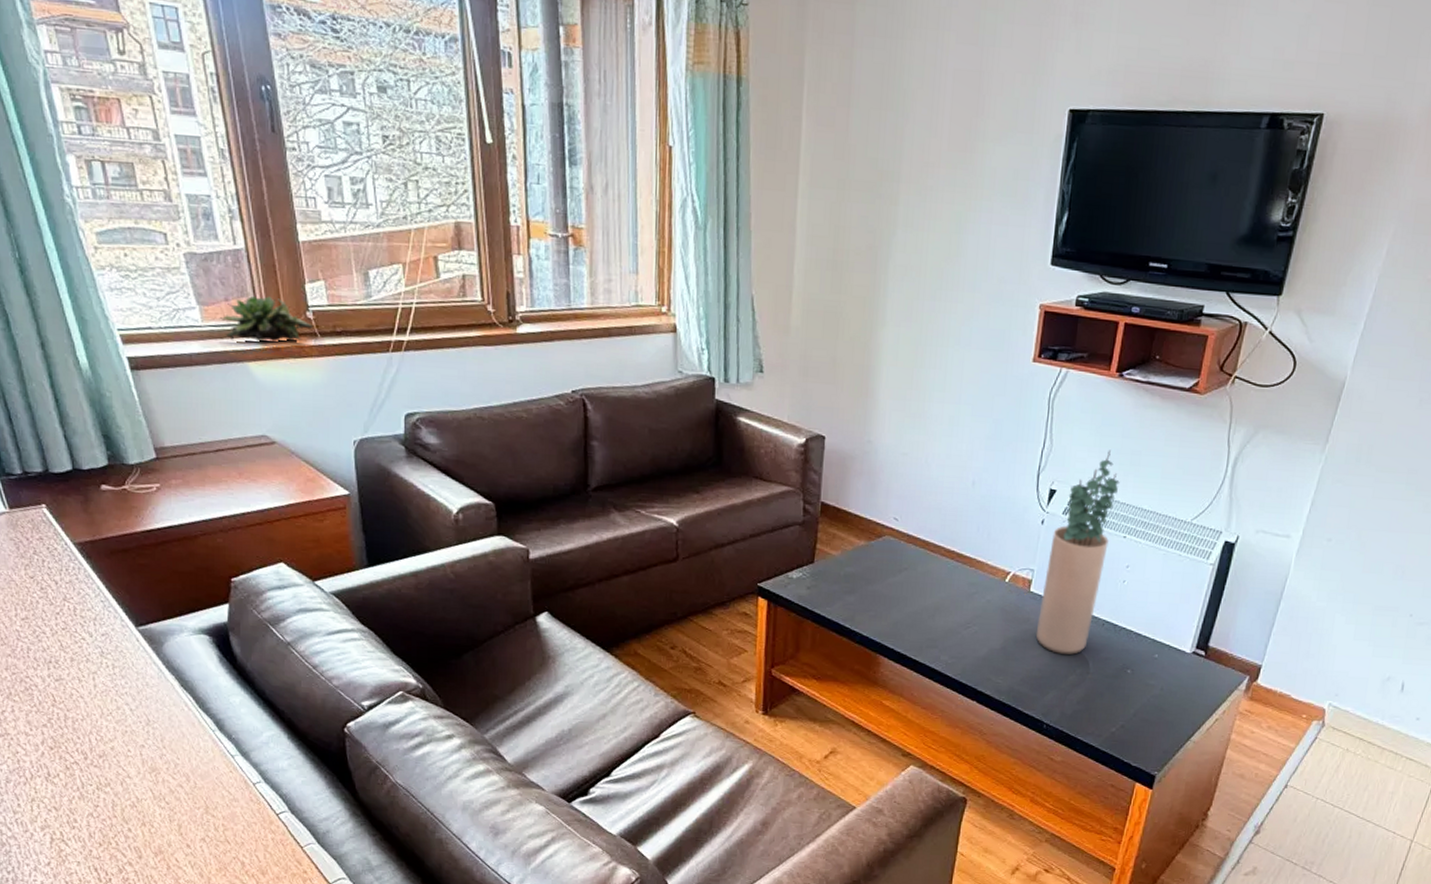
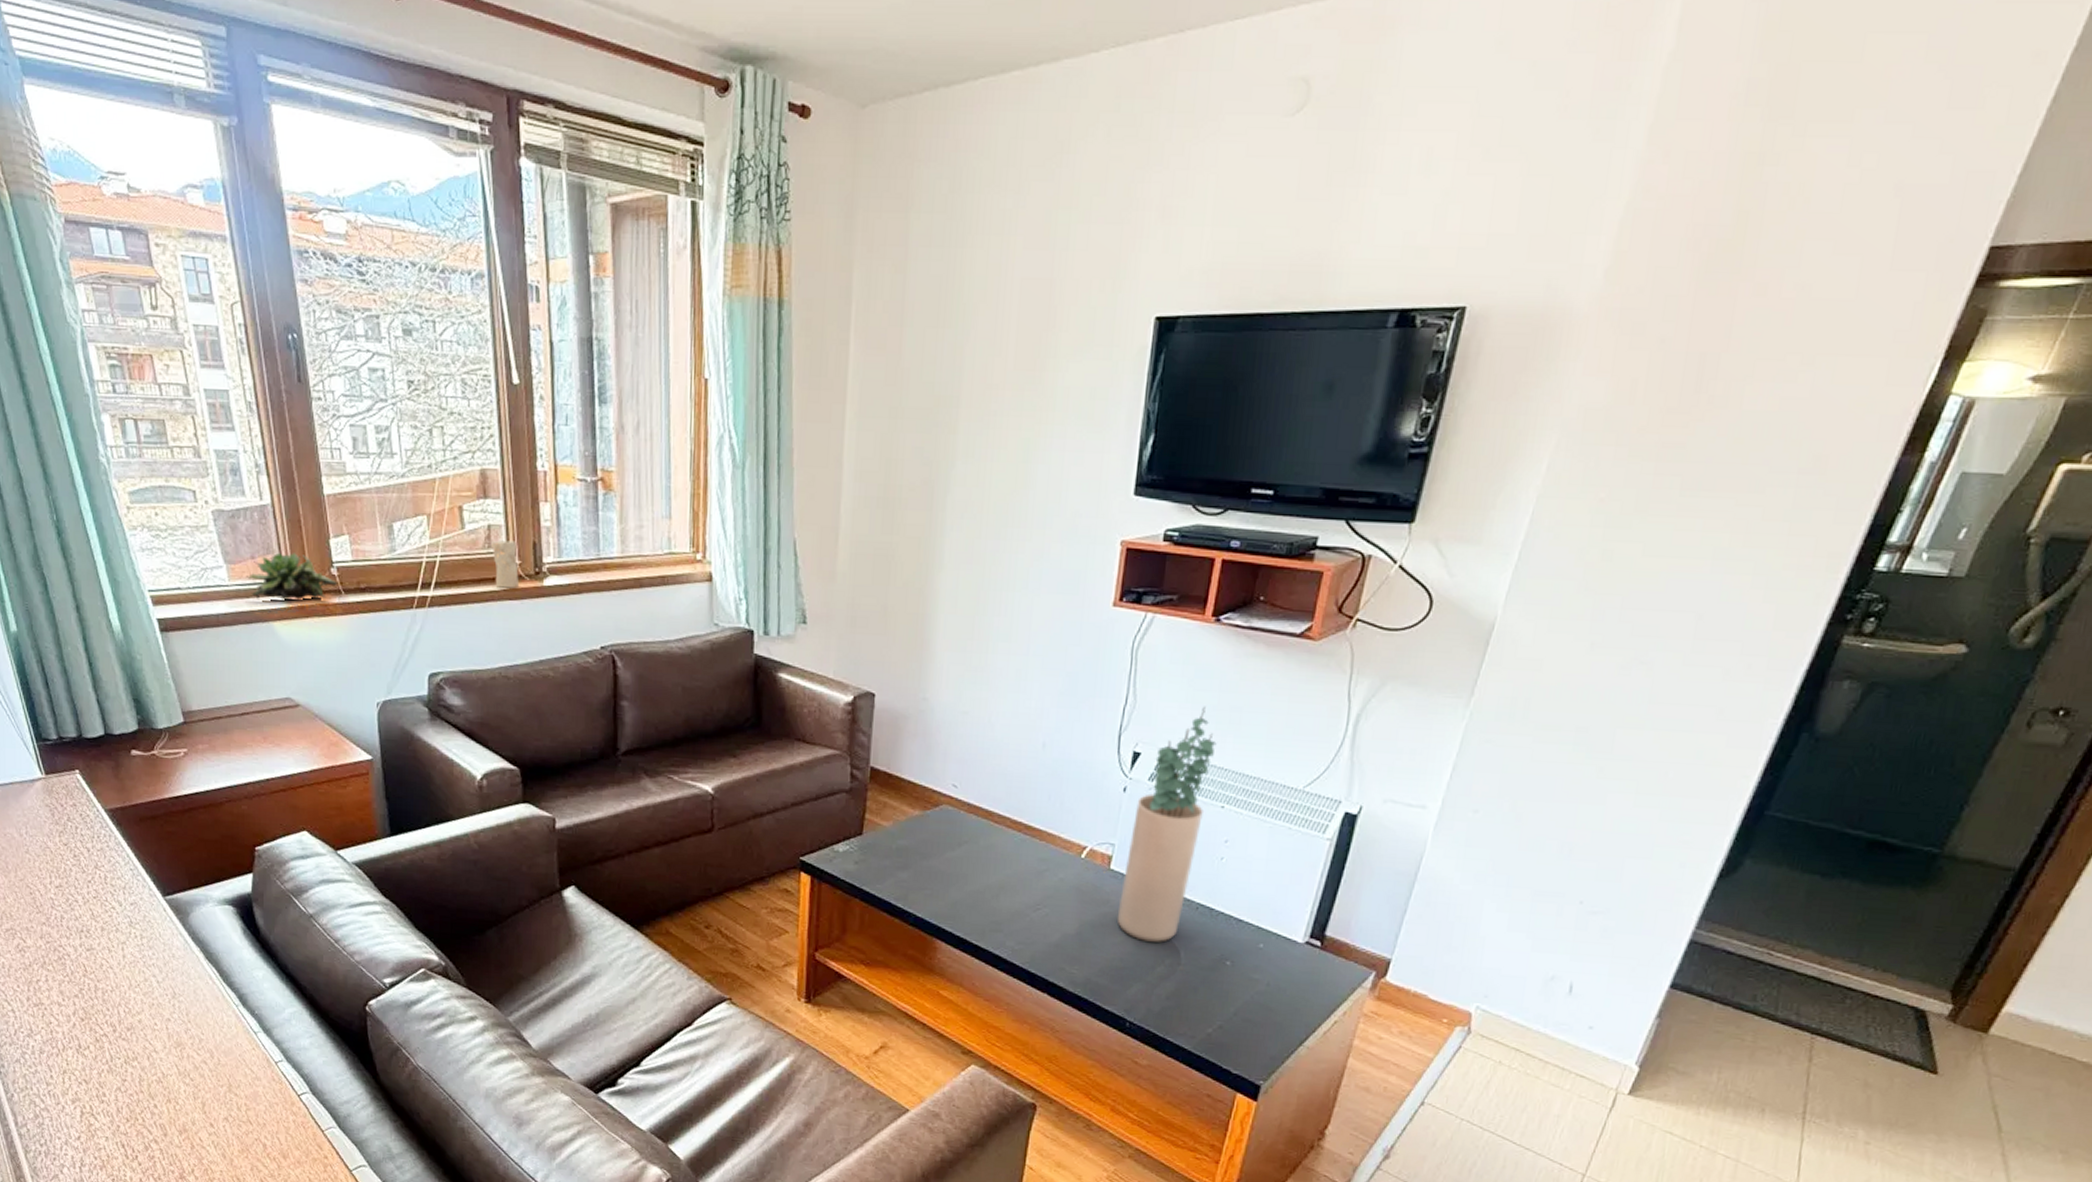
candle: none [466,289,494,335] -> present [492,540,520,589]

